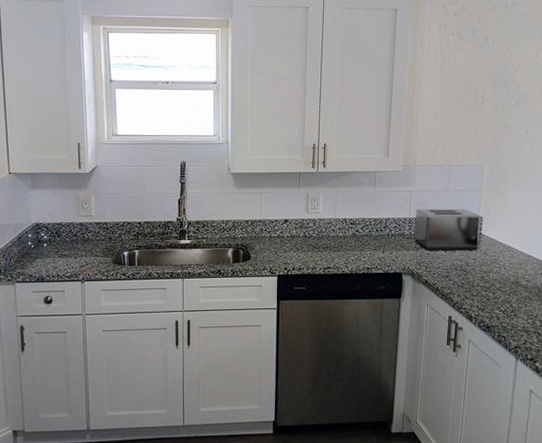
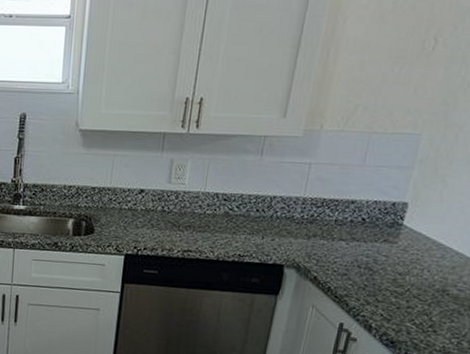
toaster: present [414,208,481,251] -> none [306,187,406,246]

